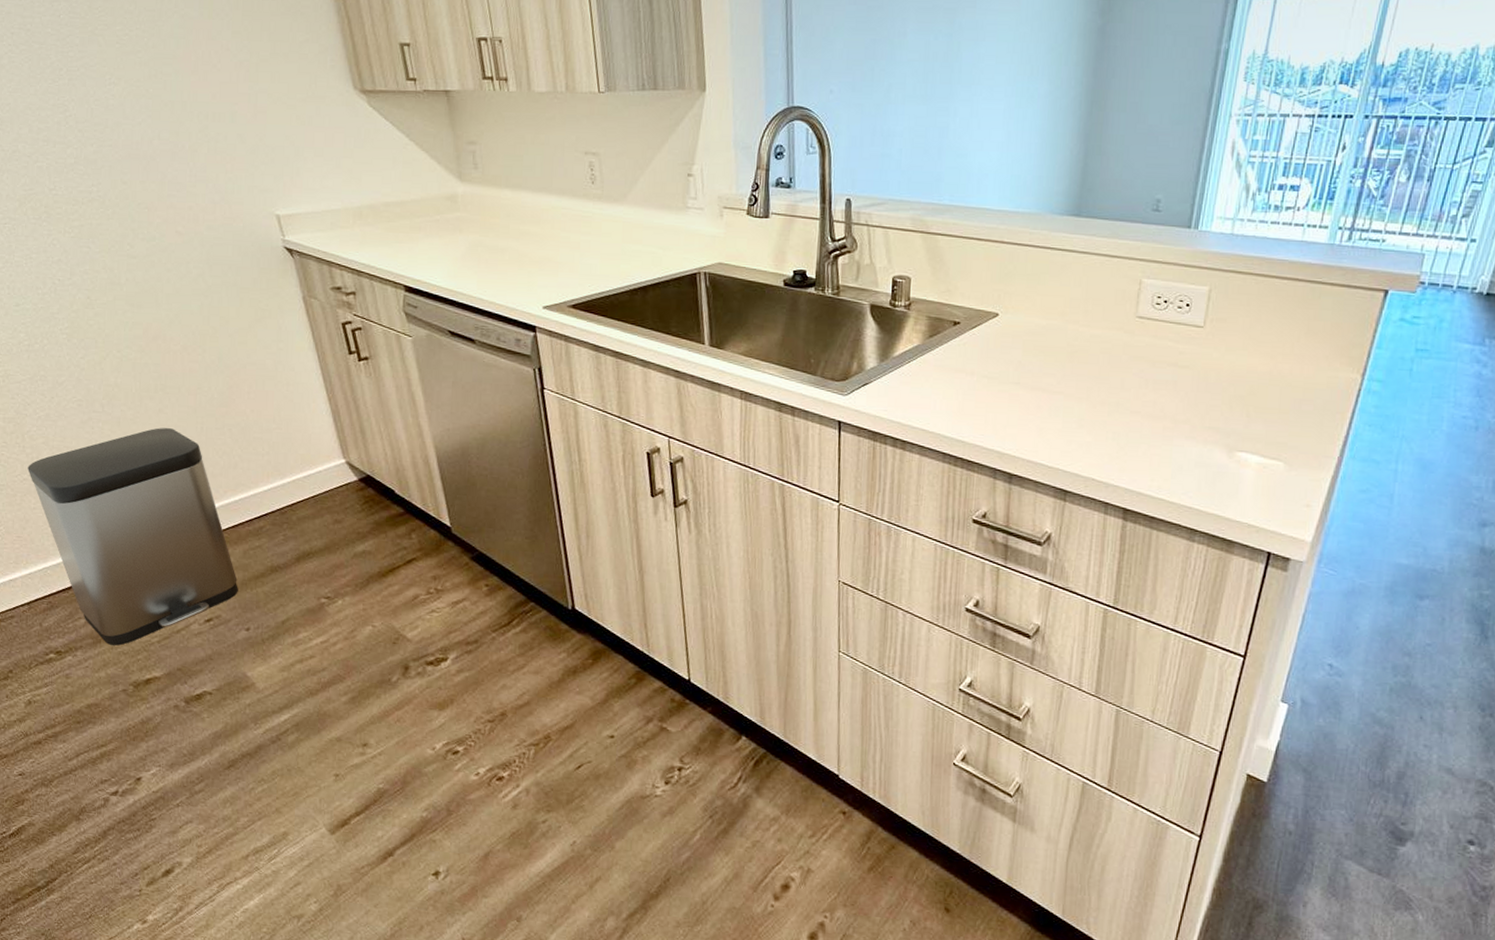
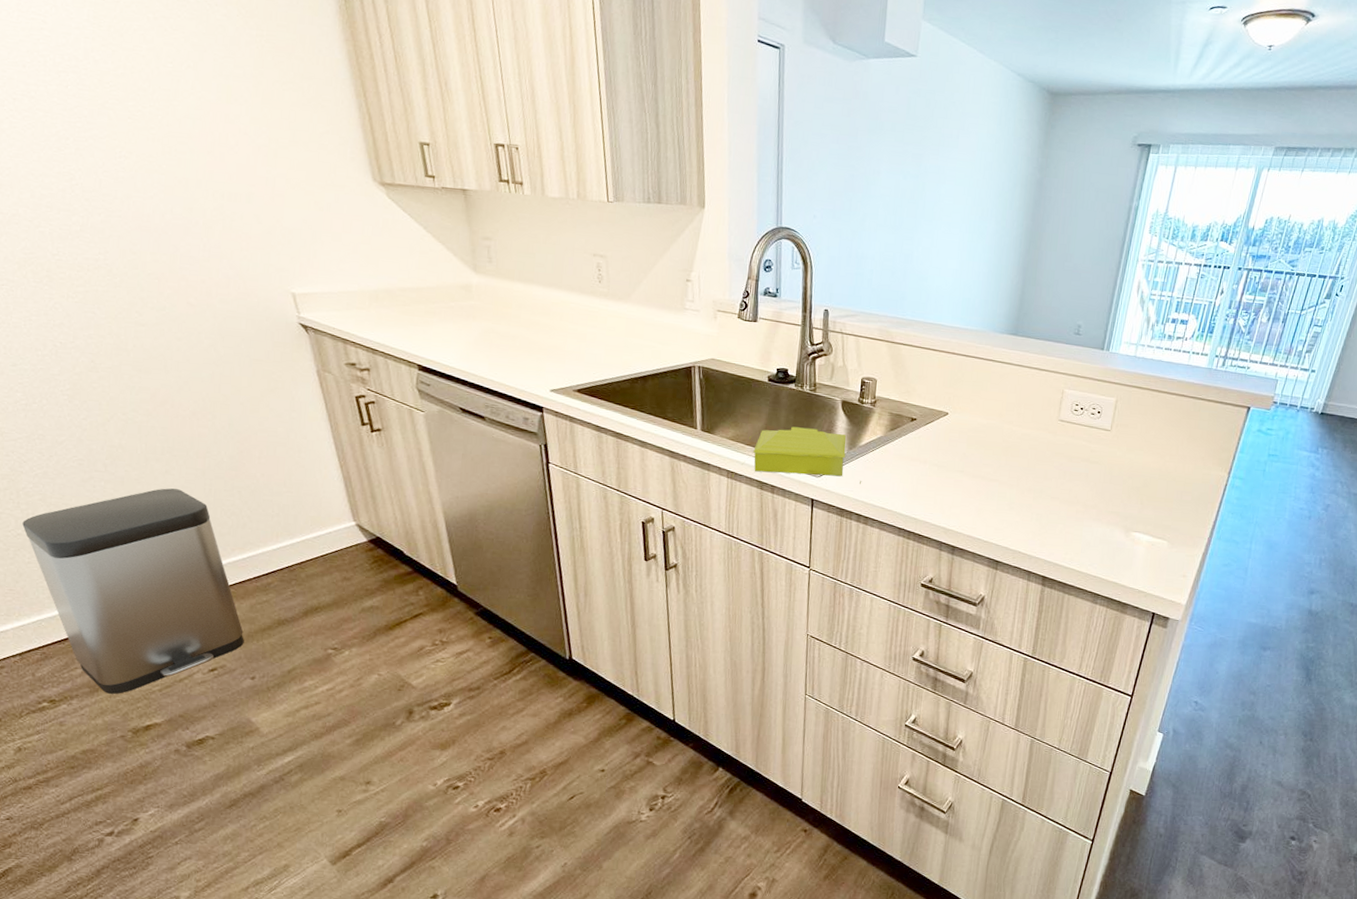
sponge: none [745,337,897,402] -> present [731,426,862,484]

